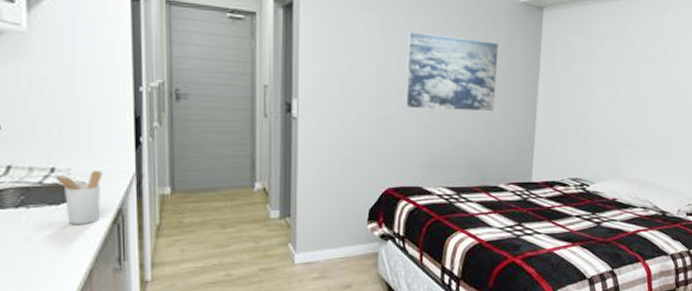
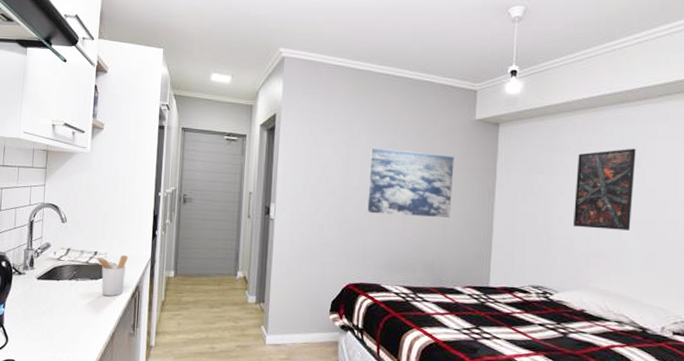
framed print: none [609,37,666,119] -> present [572,148,636,230]

